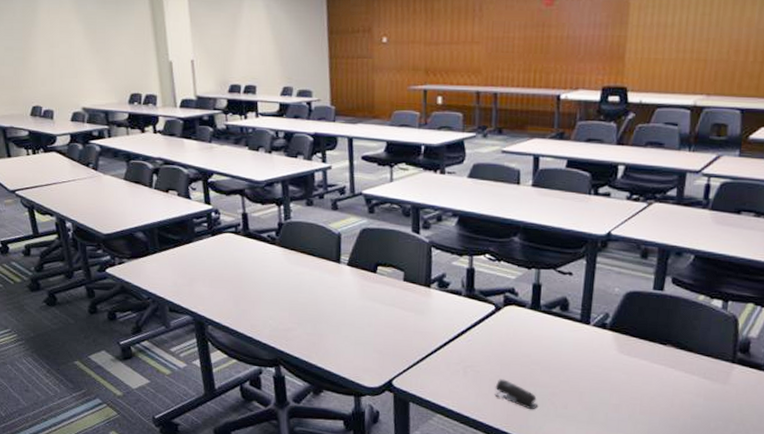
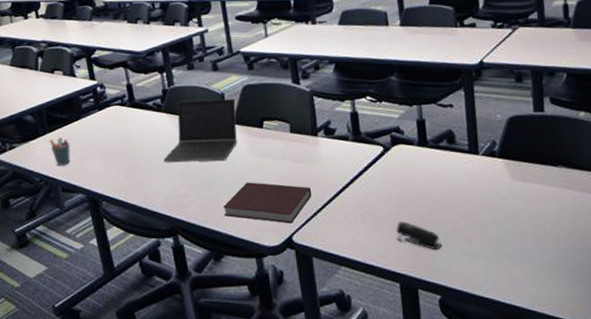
pen holder: none [159,257,181,286] -> present [49,136,71,165]
laptop computer: none [273,236,352,301] -> present [163,99,237,163]
notebook: none [327,324,418,368] -> present [222,182,312,224]

